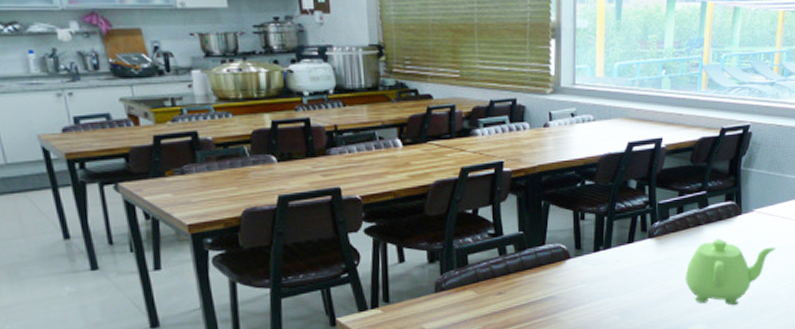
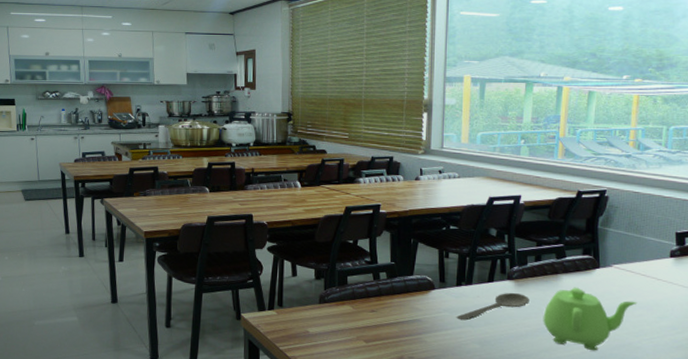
wooden spoon: none [594,251,671,291] -> present [456,292,529,321]

